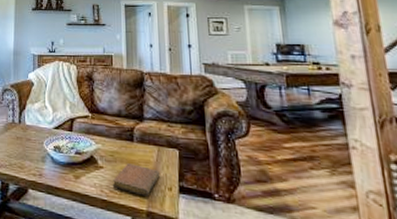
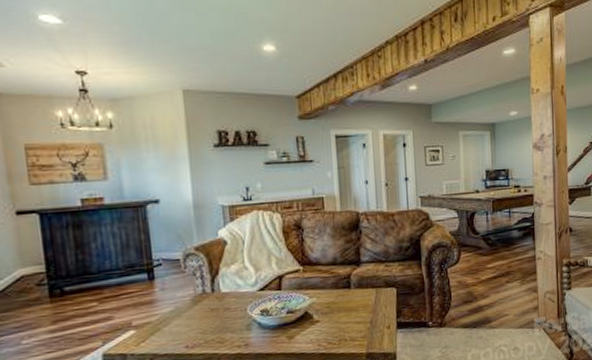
notebook: present [112,163,160,197] -> none [330,310,378,340]

